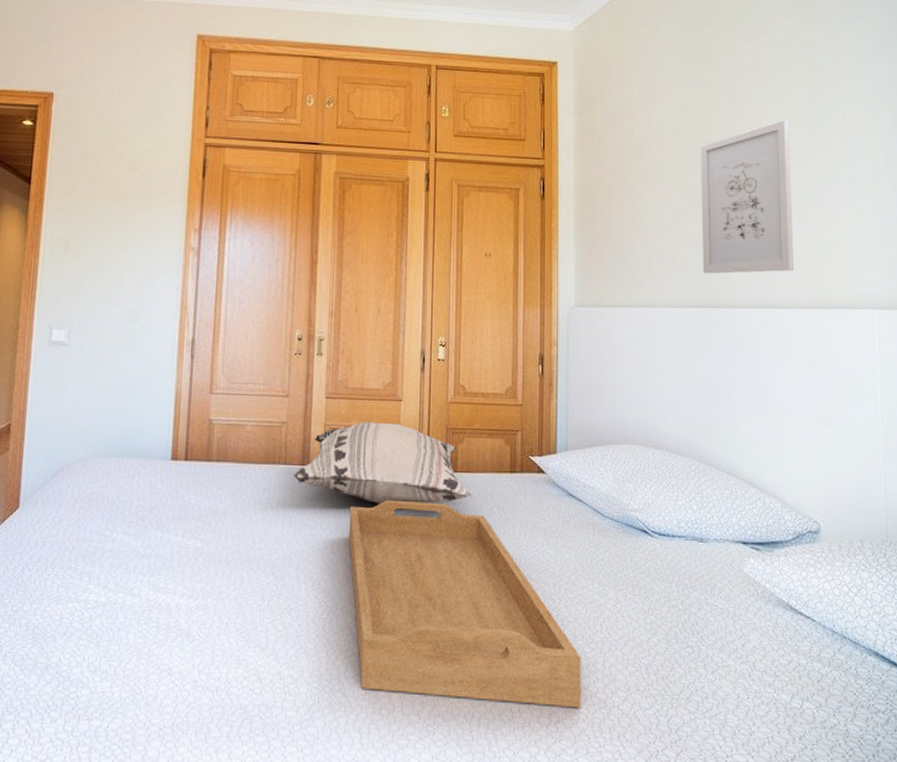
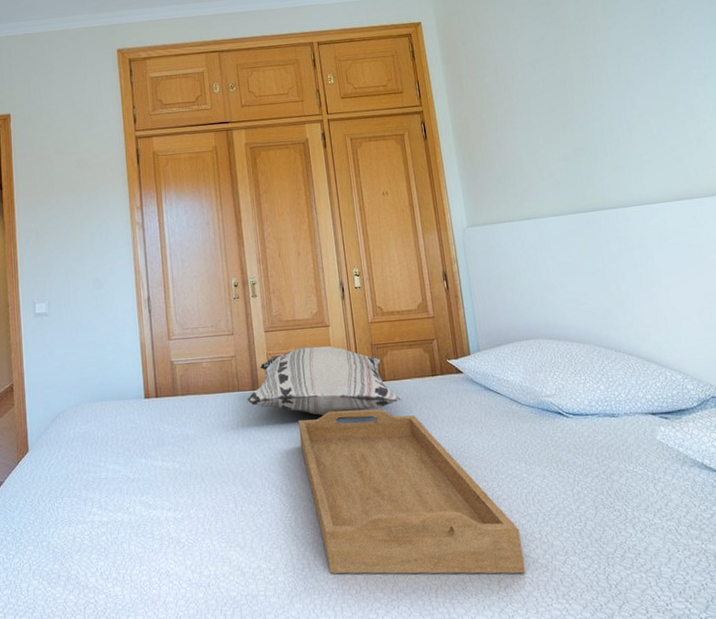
wall art: present [700,119,795,274] -> none [558,39,662,183]

